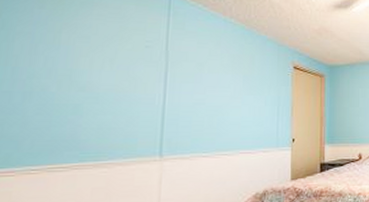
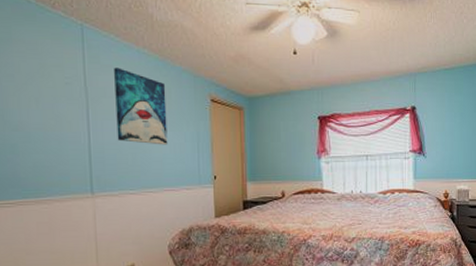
wall art: none [195,34,250,109] -> present [114,67,168,145]

